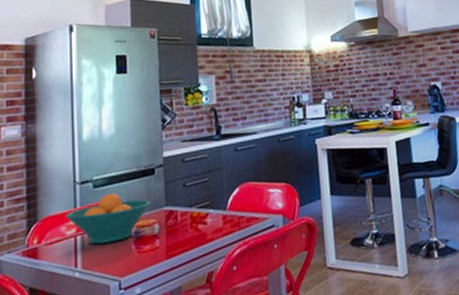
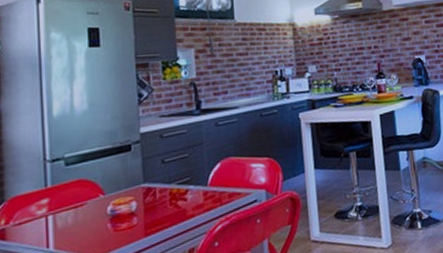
fruit bowl: present [66,193,151,245] -> none [35,171,128,224]

